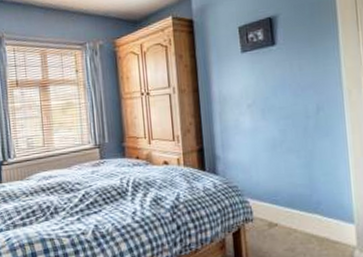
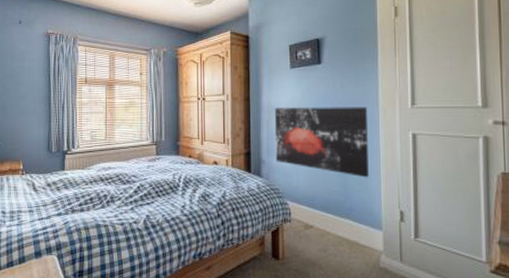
wall art: none [226,89,336,168] -> present [274,106,369,178]

